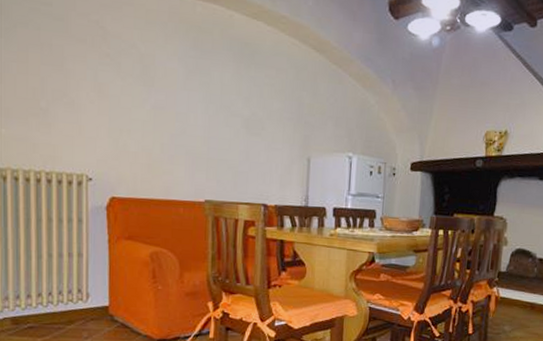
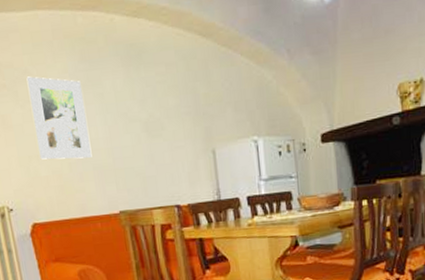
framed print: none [132,51,189,142] -> present [26,76,92,160]

